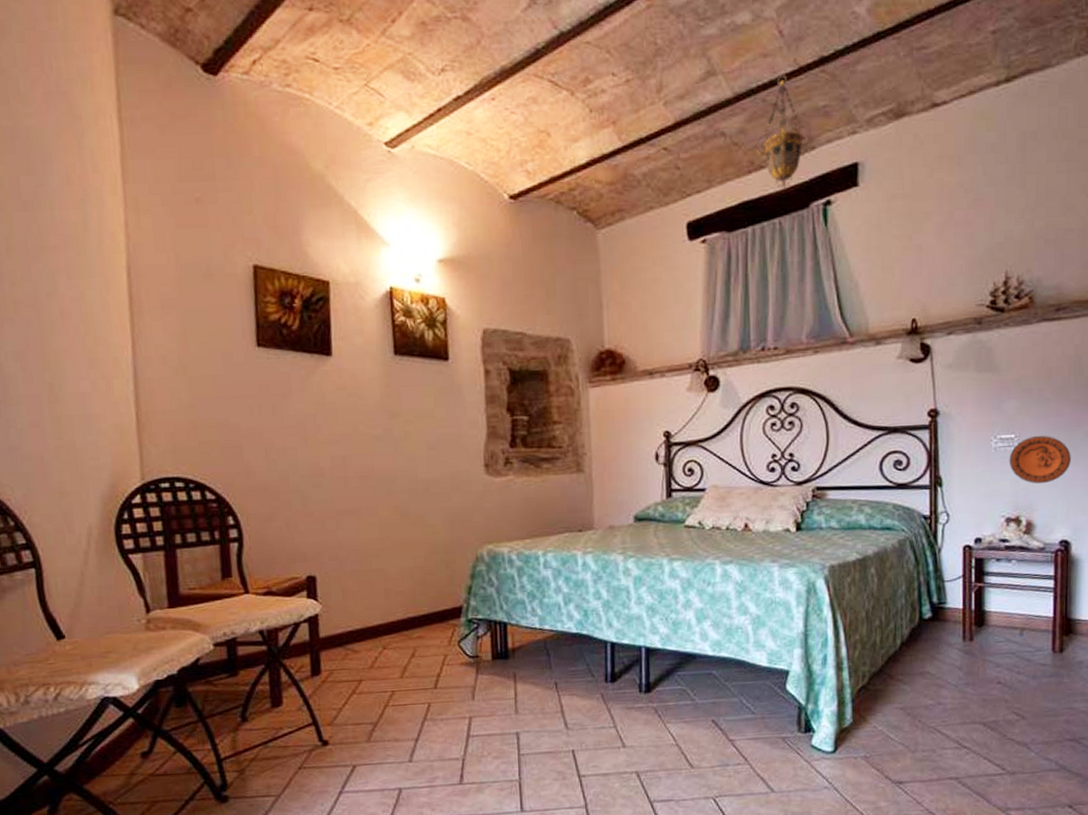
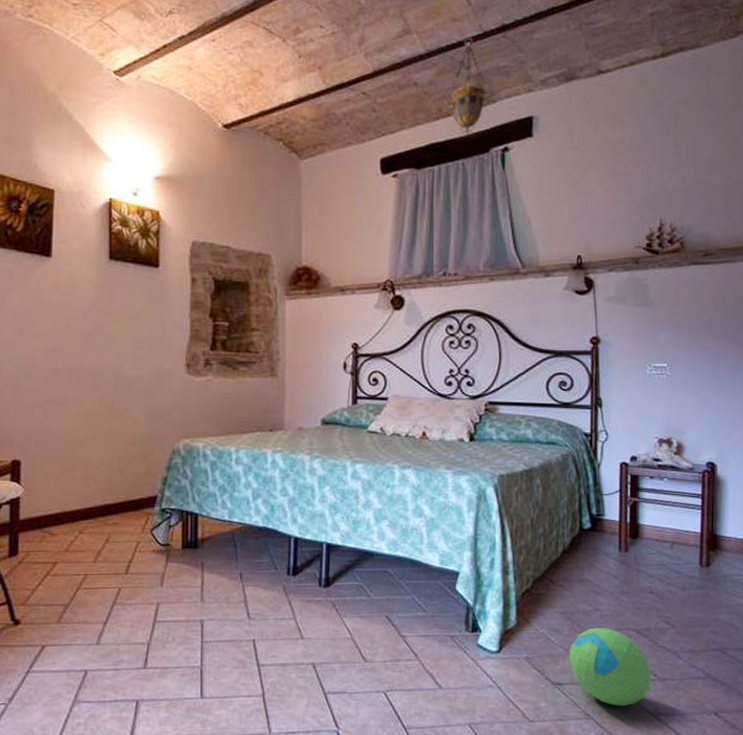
ball: none [910,721,1000,803] -> present [569,627,652,707]
decorative plate: present [1009,435,1071,484] -> none [662,365,717,410]

